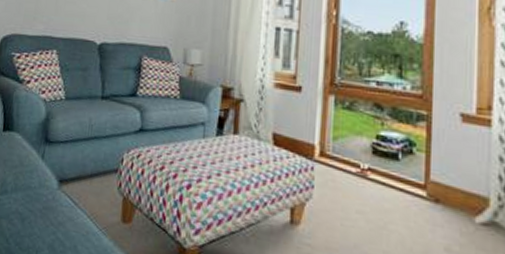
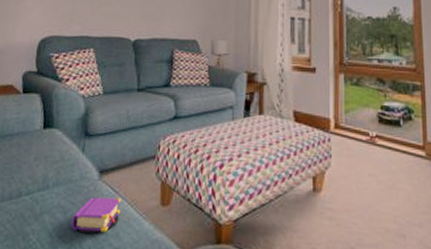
book: none [29,206,81,245] -> present [71,197,122,234]

